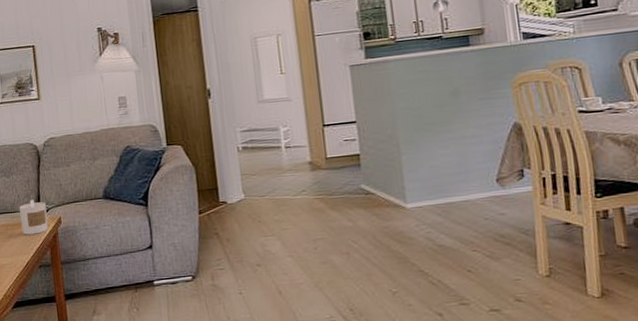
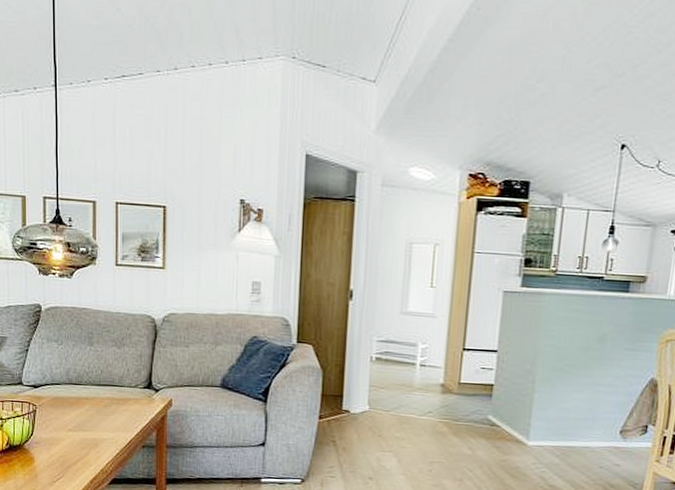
candle: present [18,199,48,235] -> none [127,376,157,413]

